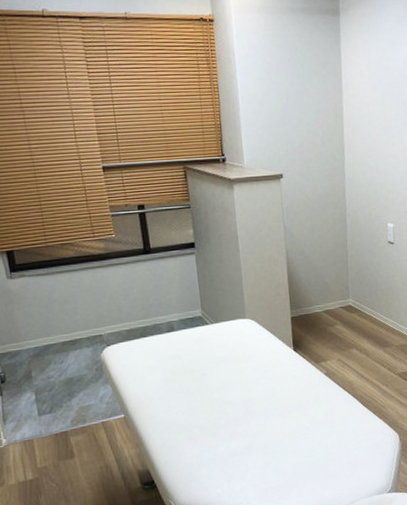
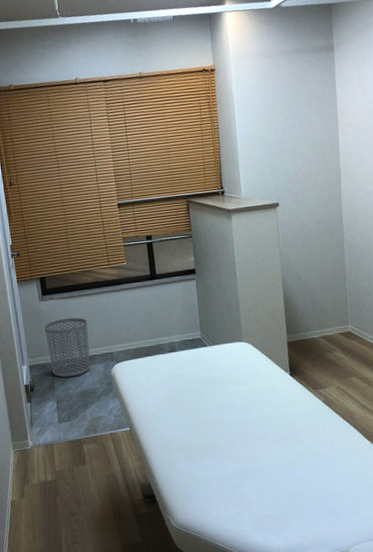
waste bin: none [15,297,76,366] -> present [44,317,91,378]

